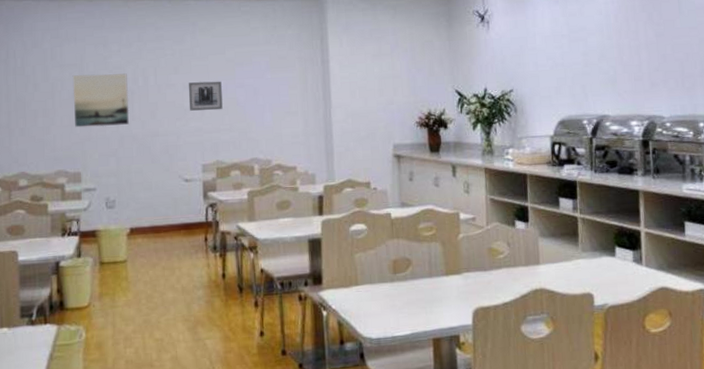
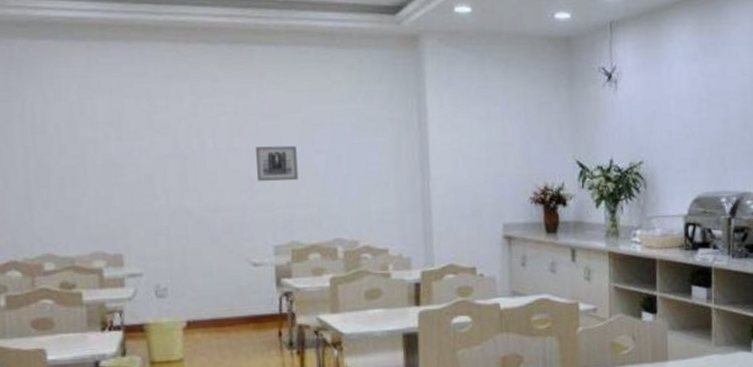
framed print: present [72,73,130,128] -> none [108,134,182,200]

